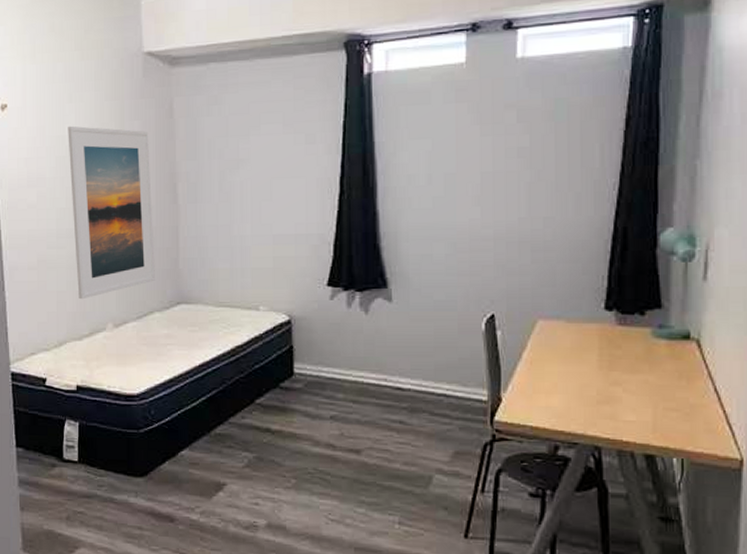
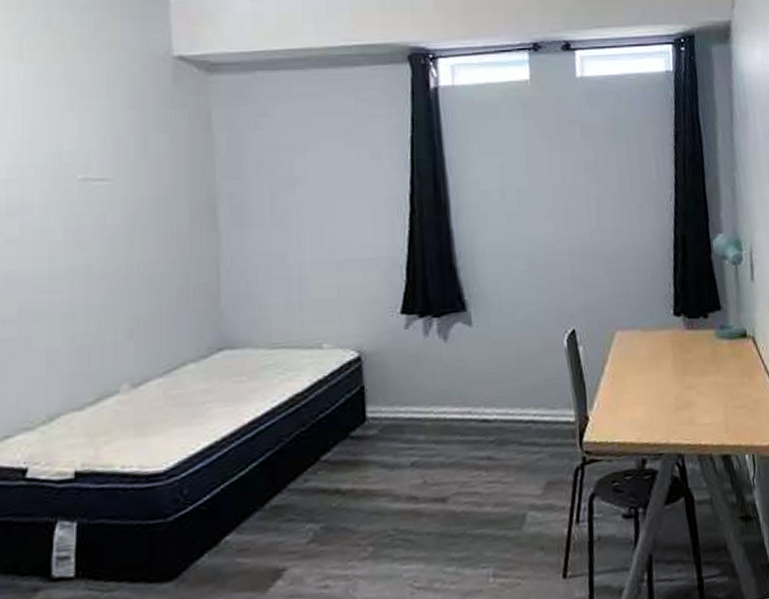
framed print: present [68,125,155,300] -> none [67,139,189,357]

